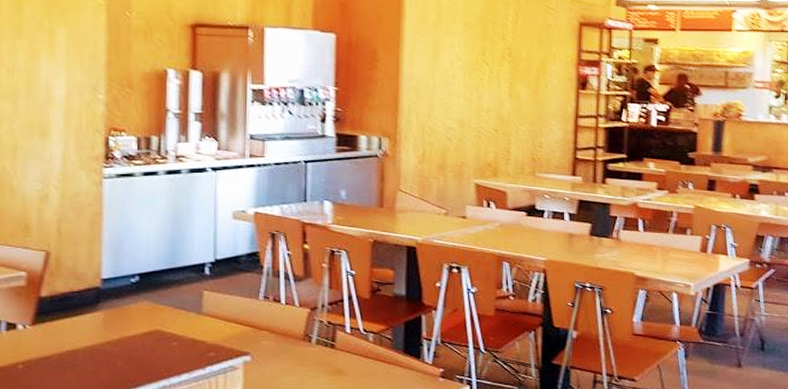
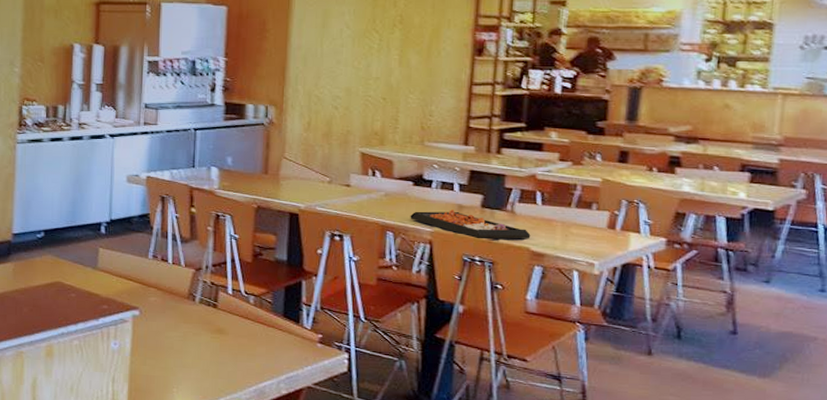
food tray: none [524,238,635,266] -> present [410,210,531,240]

